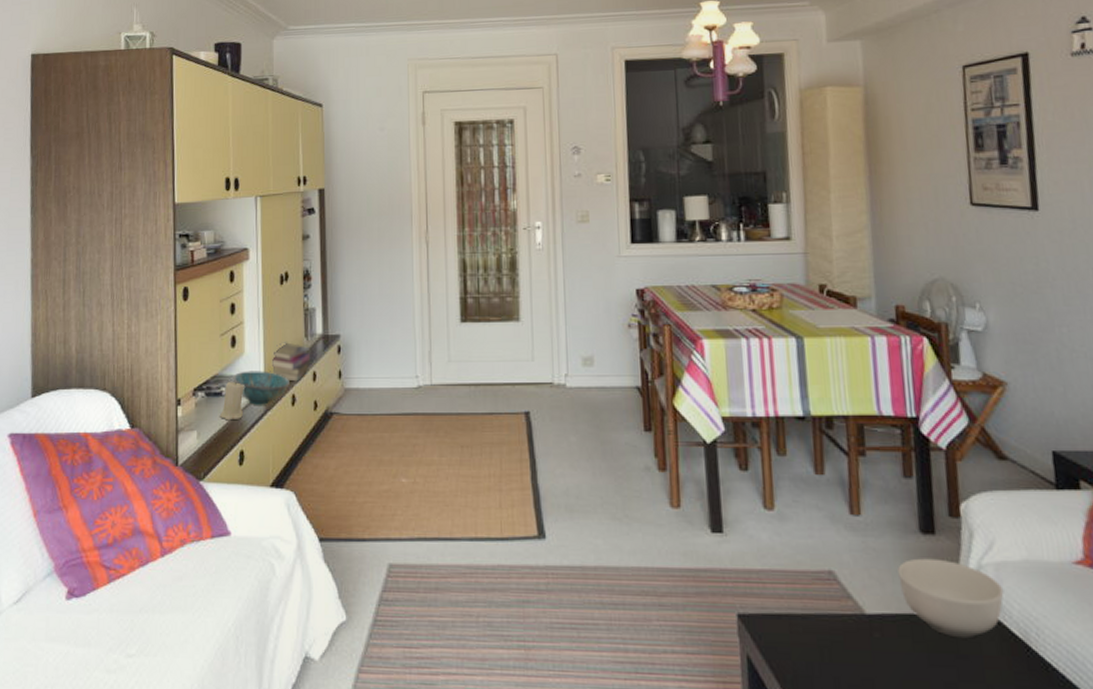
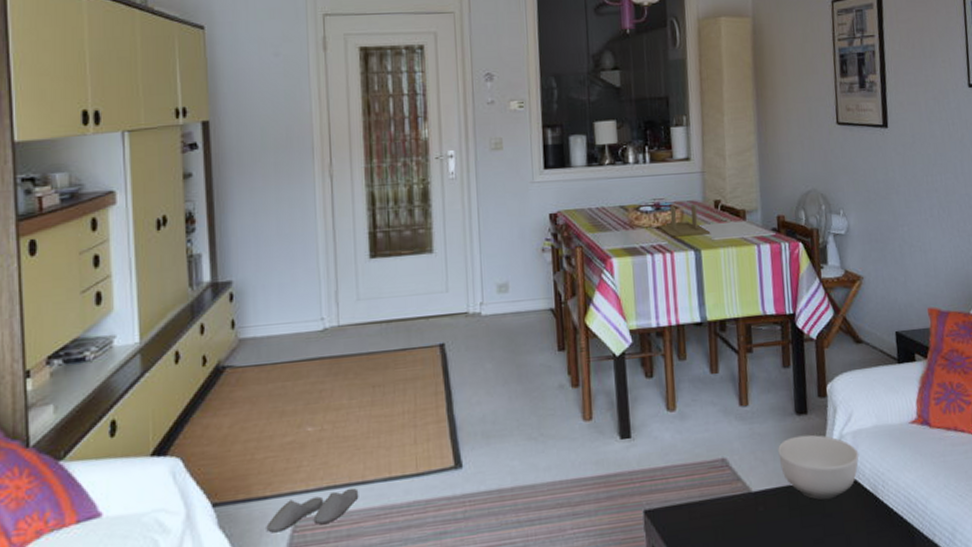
candle: present [219,381,244,421] -> none [82,342,114,389]
decorative bowl: present [233,371,289,405] -> none [99,328,172,368]
books: present [268,342,311,383] -> none [144,294,198,339]
slippers: none [364,542,447,575] -> present [266,487,359,533]
napkin holder: none [756,288,815,322] -> present [660,204,711,237]

